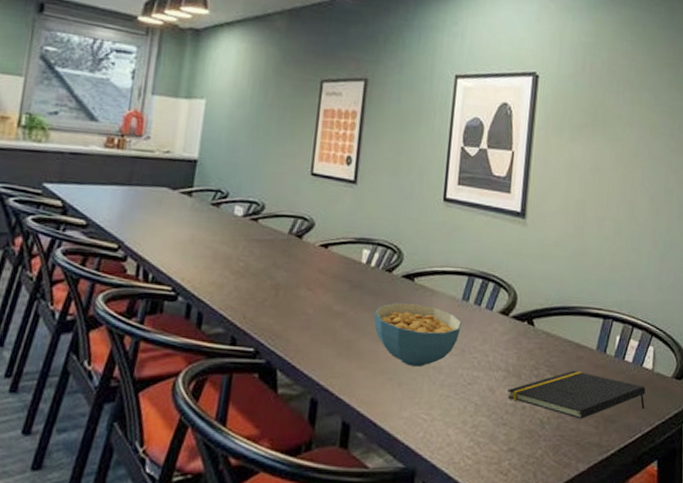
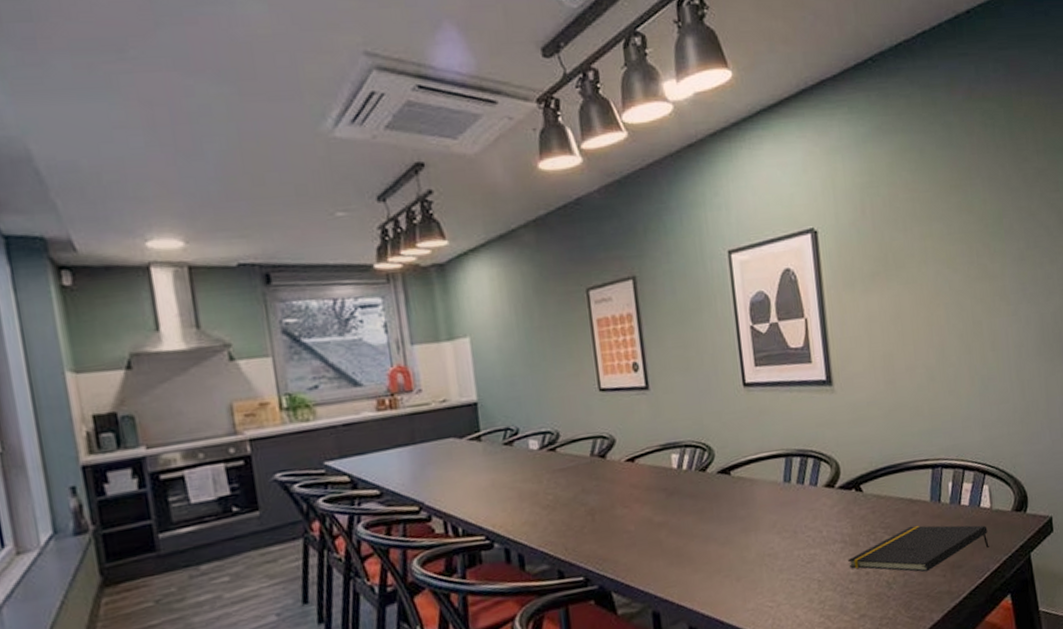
cereal bowl: present [373,303,462,368] -> none [697,495,789,559]

